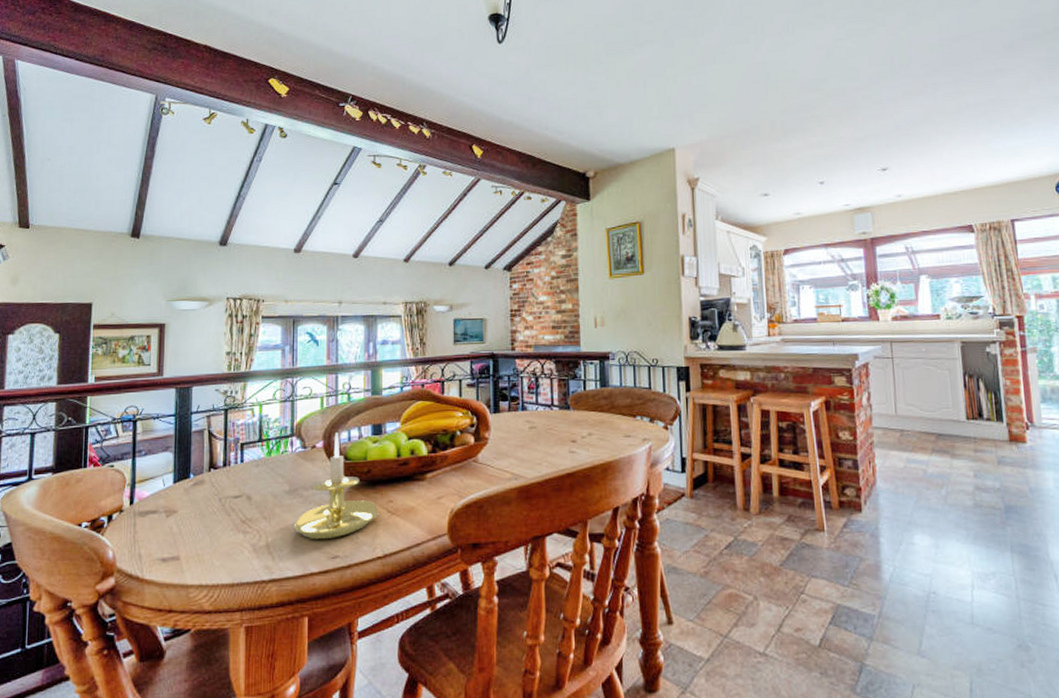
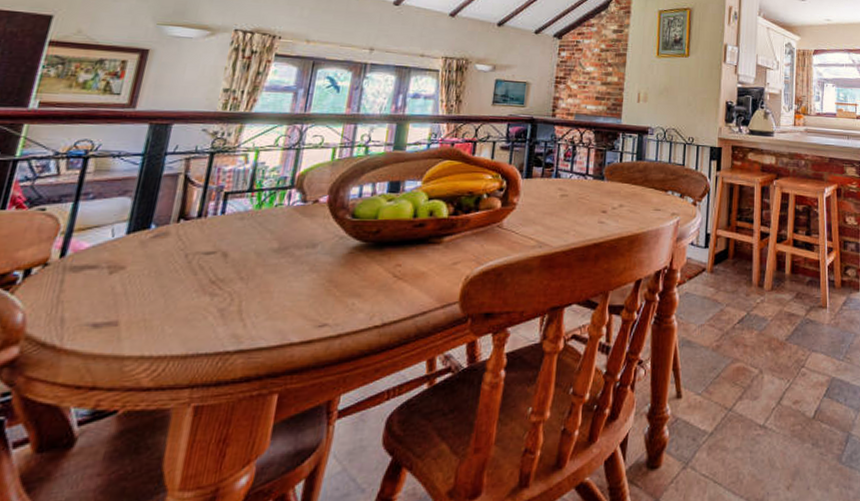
candle holder: present [293,432,379,540] -> none [276,187,384,306]

